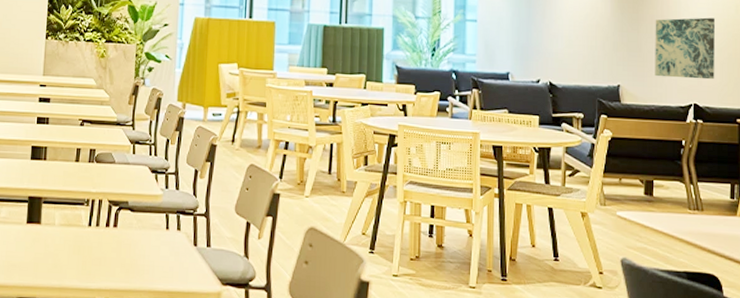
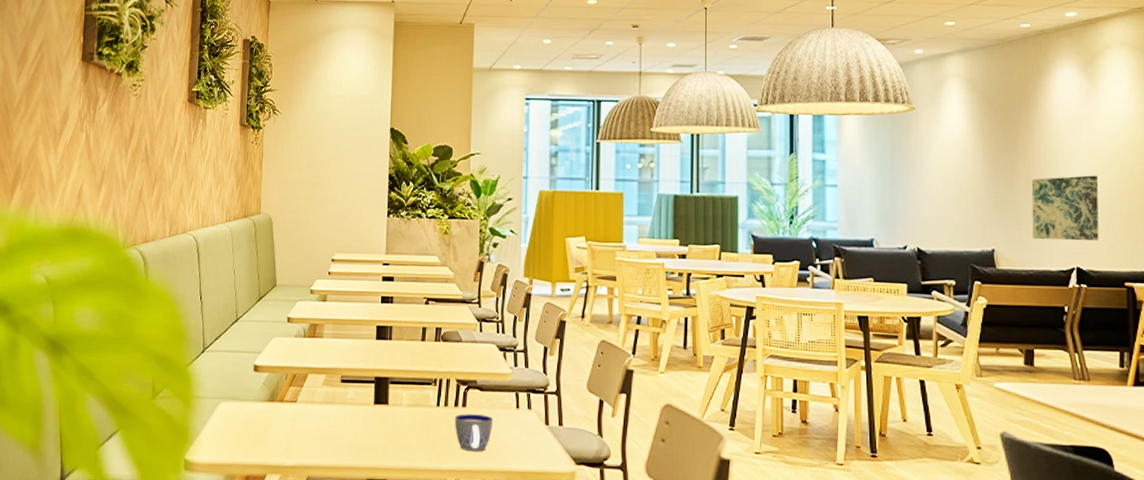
cup: none [105,234,144,271] -> present [454,414,494,451]

